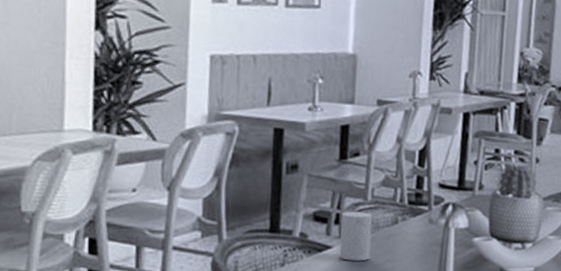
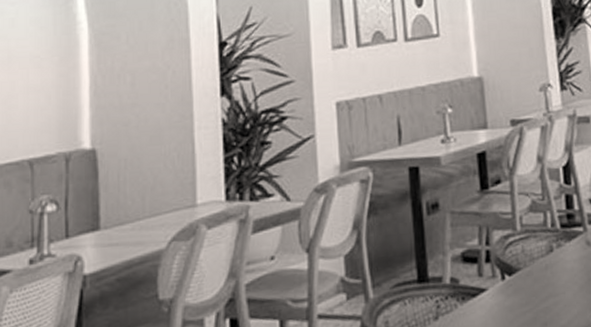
cup: present [339,211,373,261] -> none [491,244,530,303]

